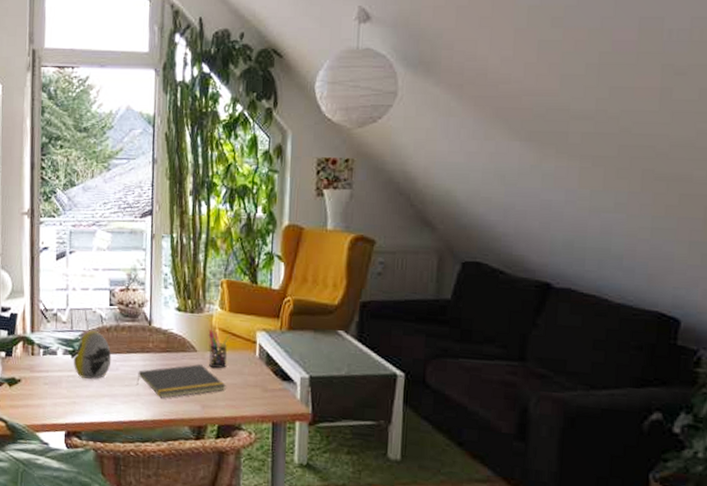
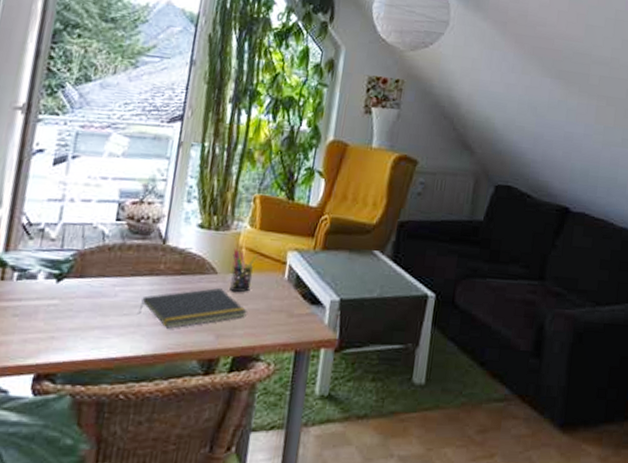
decorative egg: present [73,330,112,379] -> none [57,249,111,308]

